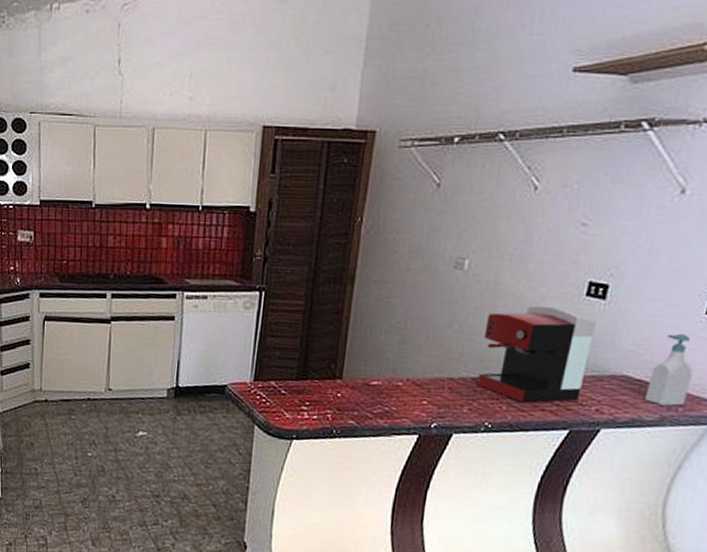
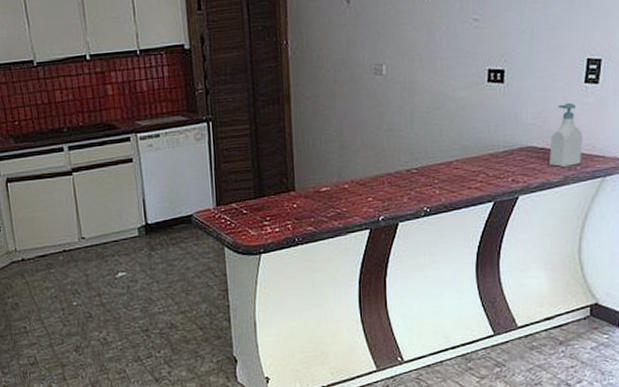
coffee maker: present [477,306,596,403] -> none [409,96,500,185]

